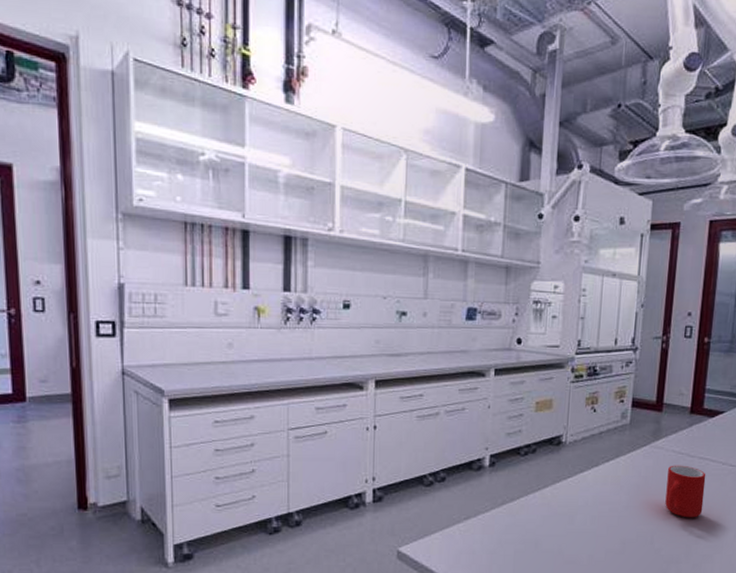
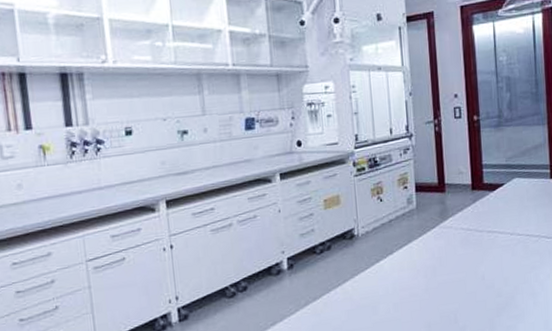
cup: present [665,465,706,518] -> none [460,241,499,292]

